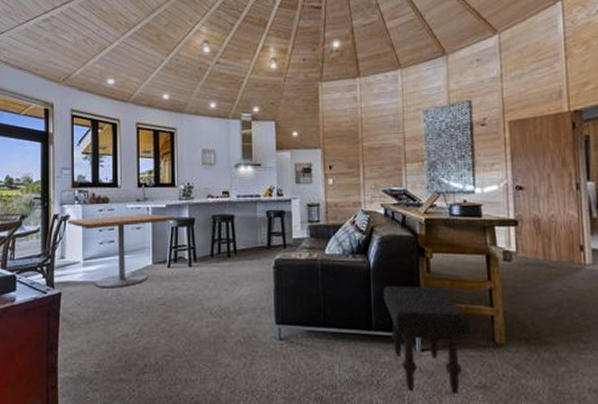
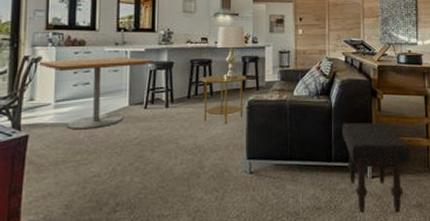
side table: none [223,231,272,285] -> present [200,75,246,124]
lamp: none [238,177,270,236] -> present [216,25,246,79]

